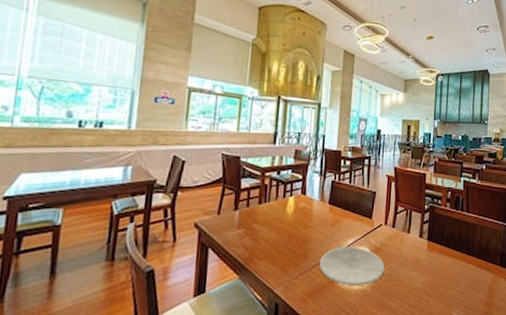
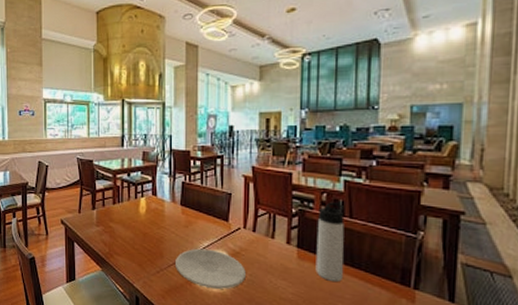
thermos bottle: none [441,199,463,269] -> present [315,202,345,283]

